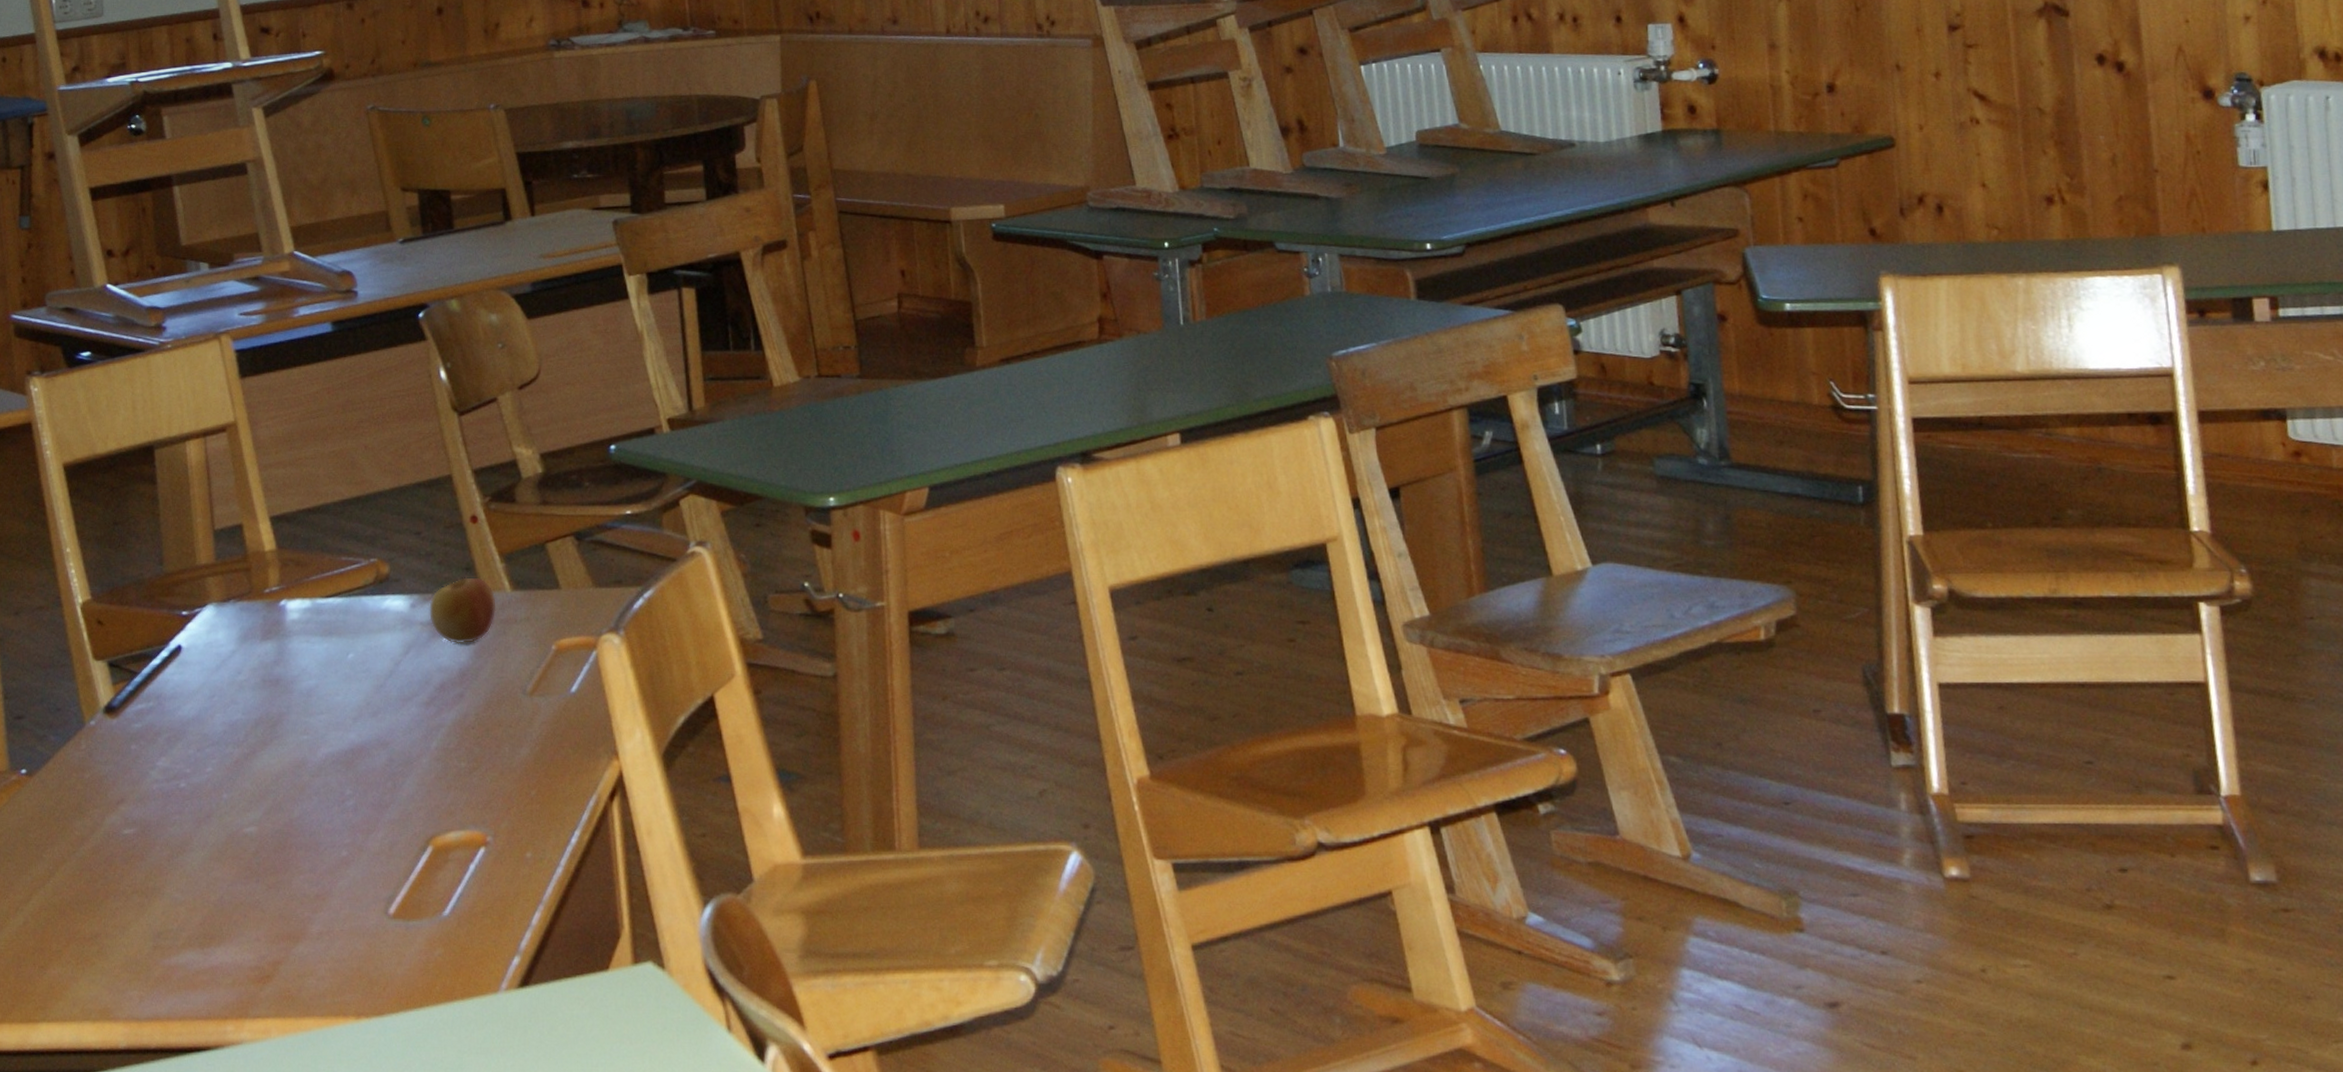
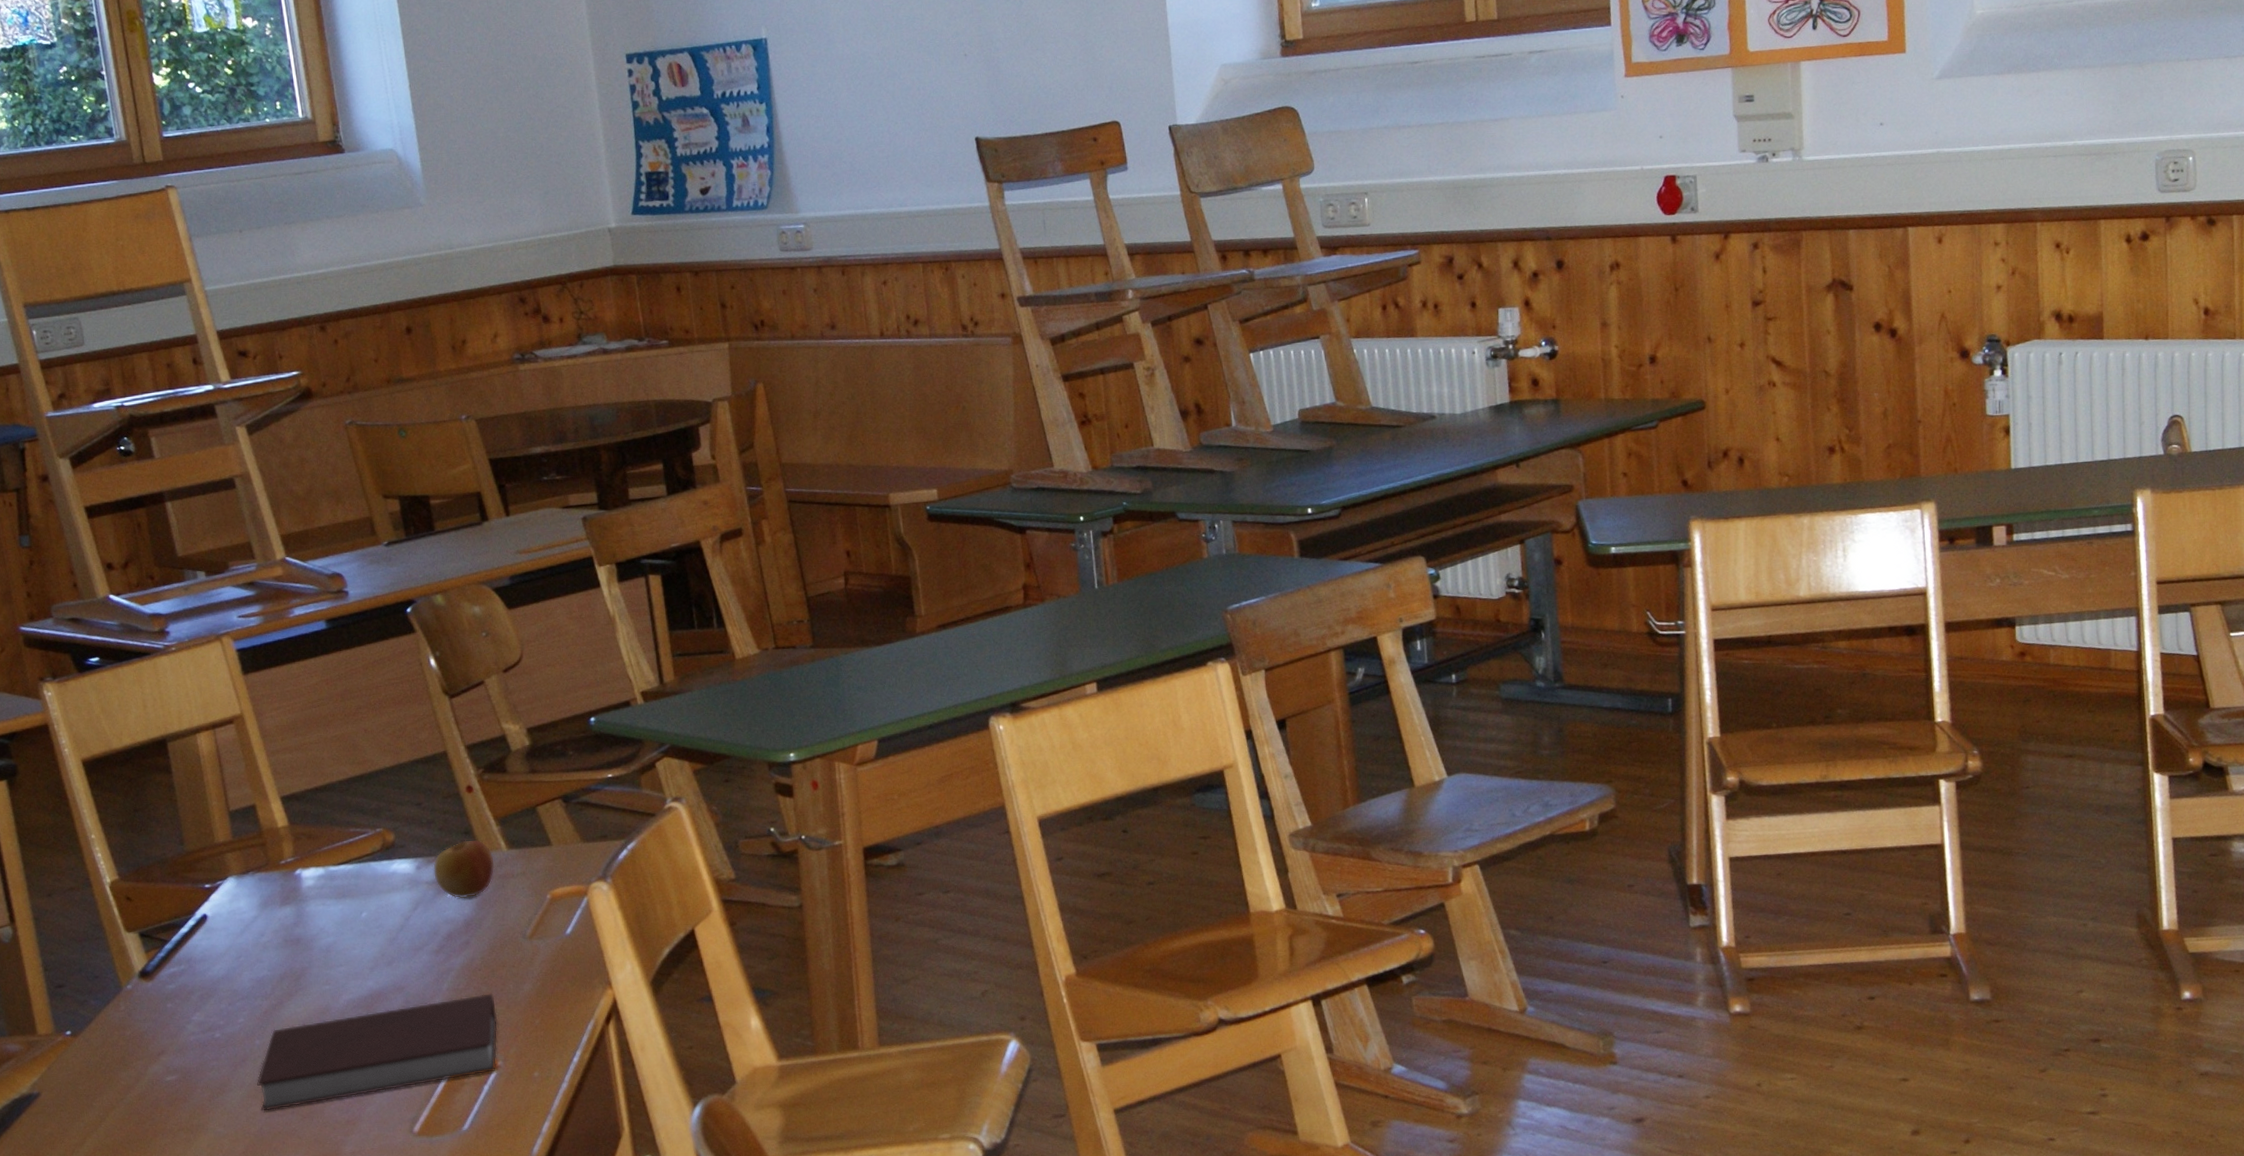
notebook: none [221,756,490,877] -> present [257,993,498,1111]

